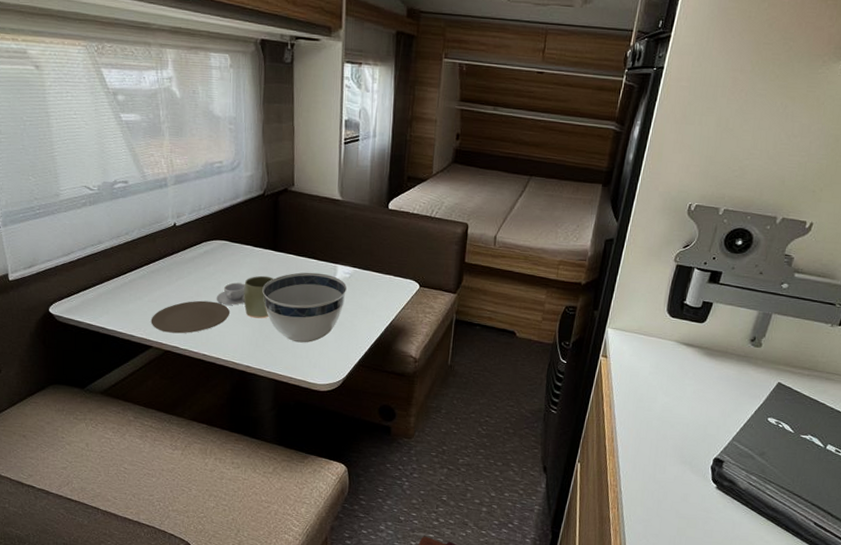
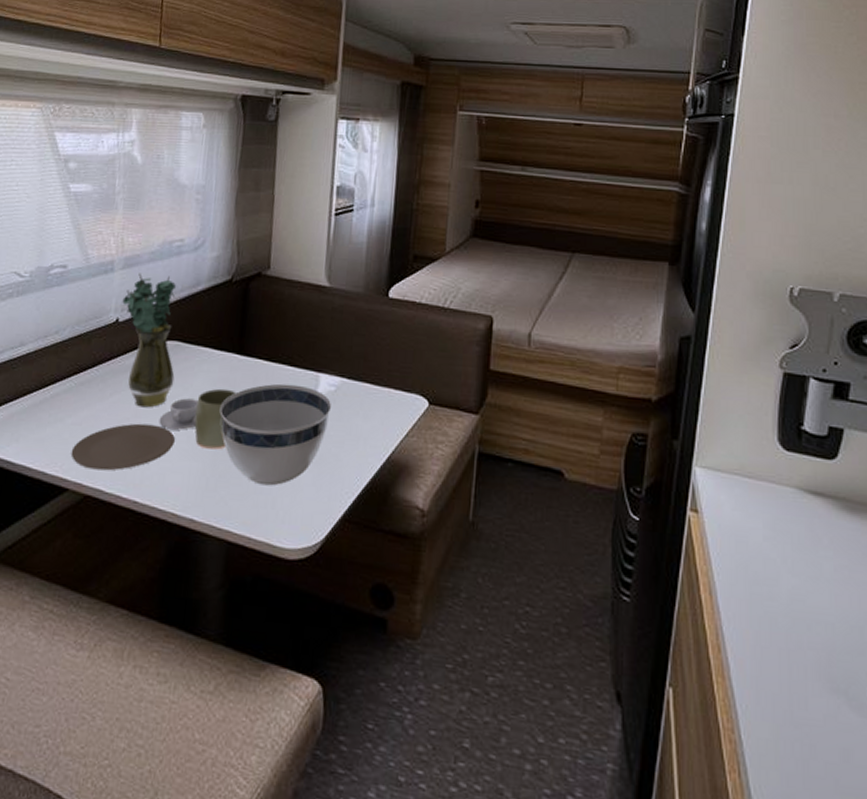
vase: none [177,188,225,289] -> present [122,273,176,408]

